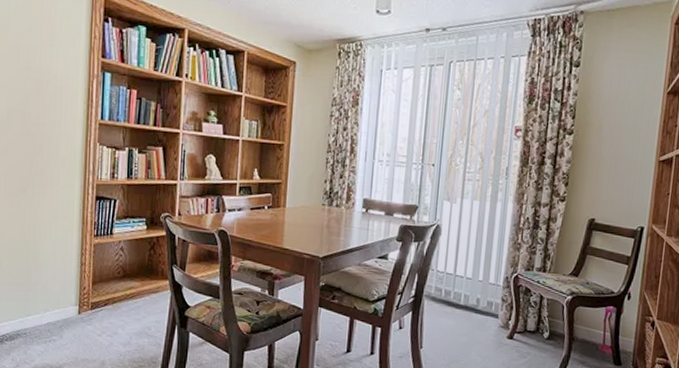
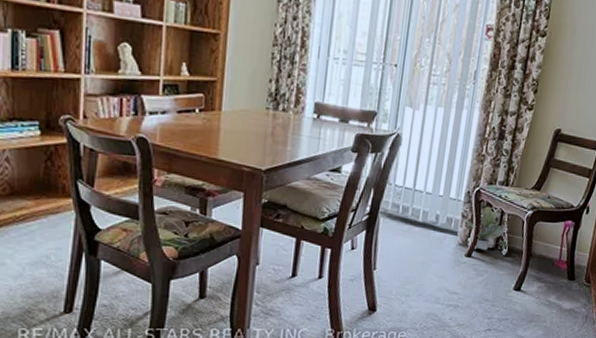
potted plant: none [504,291,544,333] -> present [464,206,504,250]

